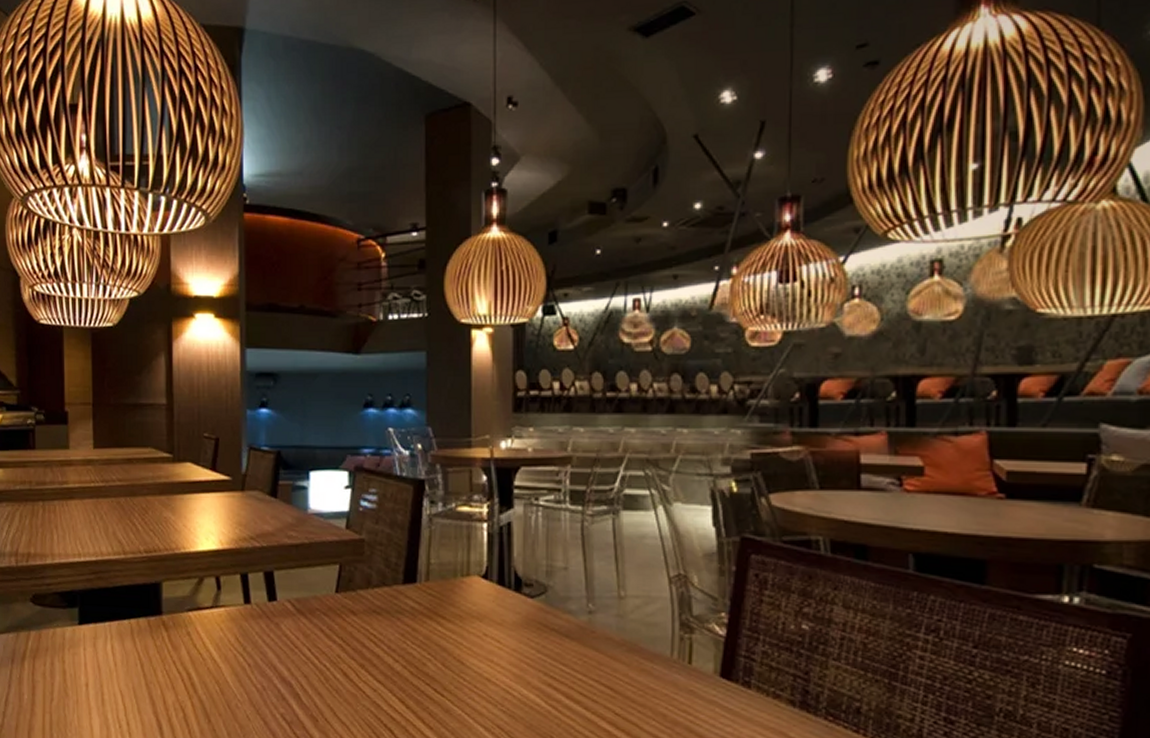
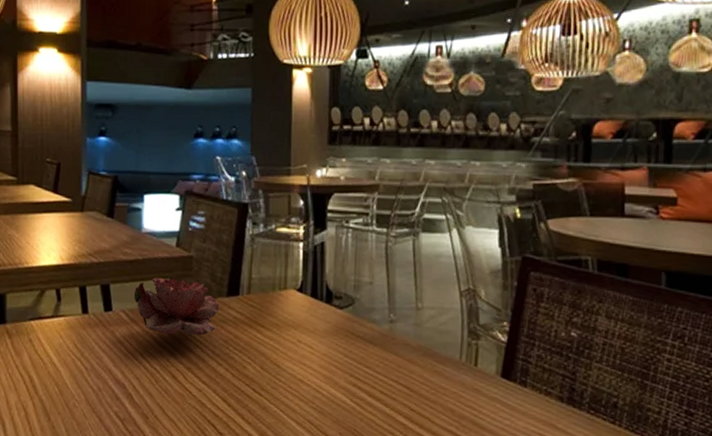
flower: none [300,563,395,629] -> present [133,277,219,336]

